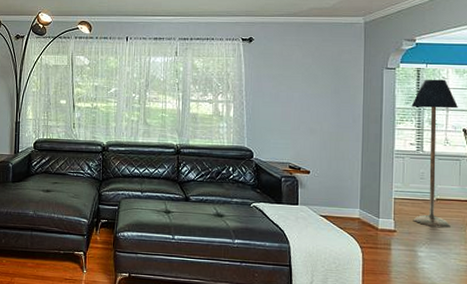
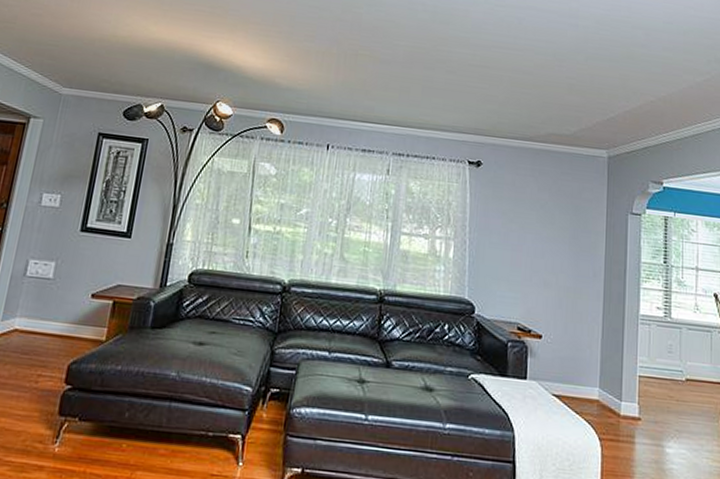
floor lamp: present [411,79,458,228] -> none [658,230,708,417]

